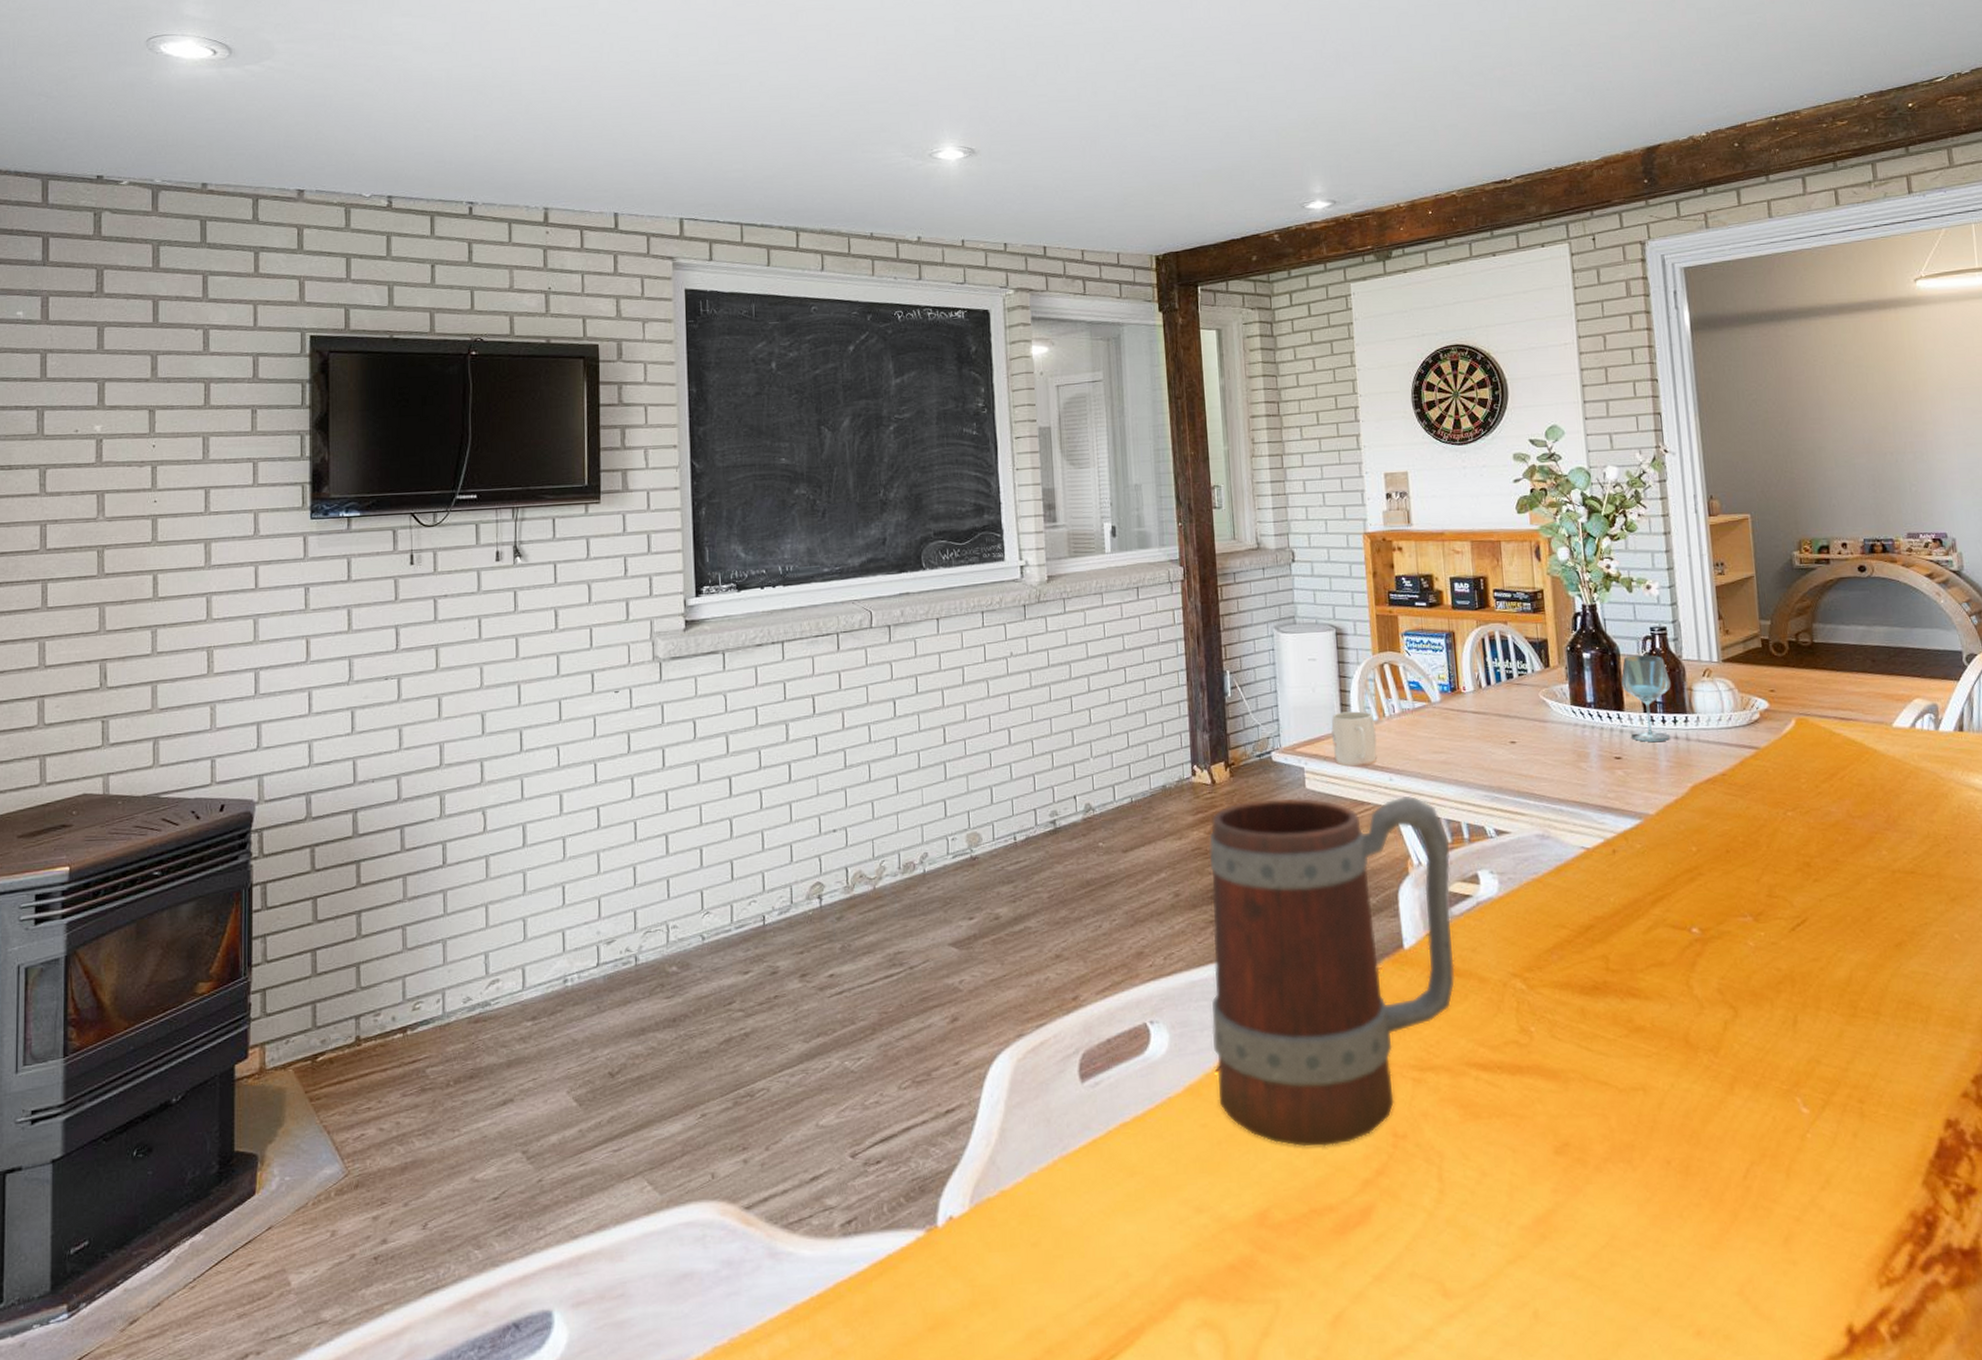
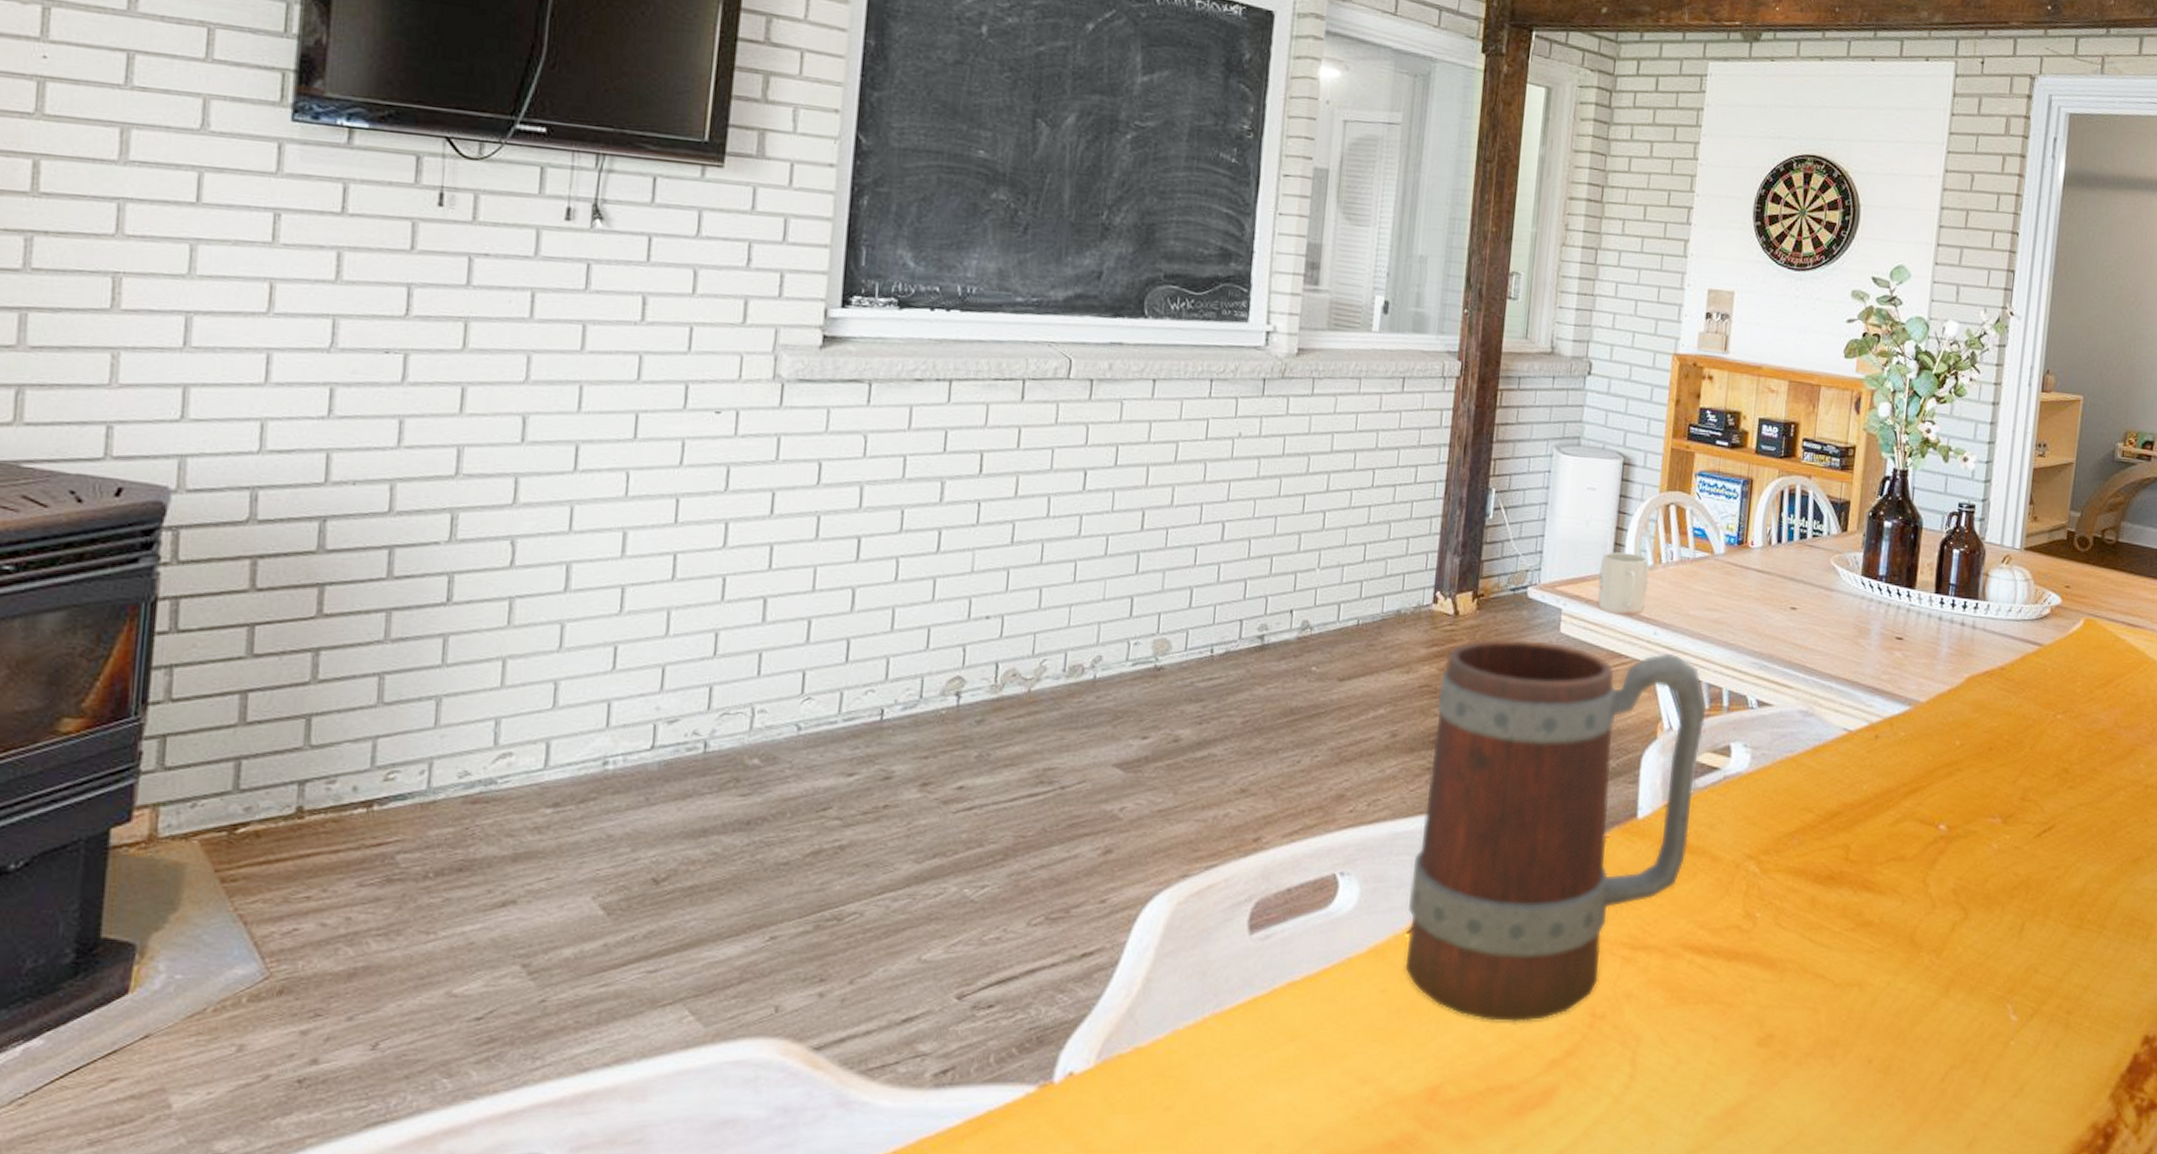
wine glass: present [1621,655,1671,743] -> none [1916,531,1969,627]

